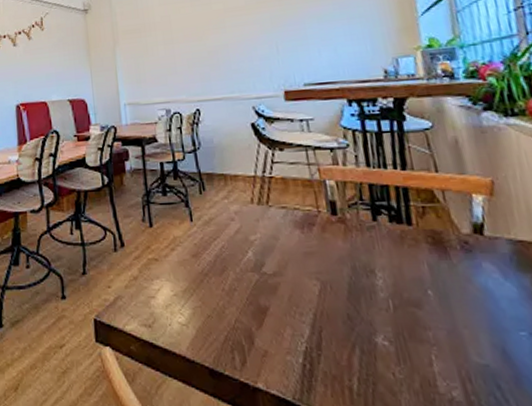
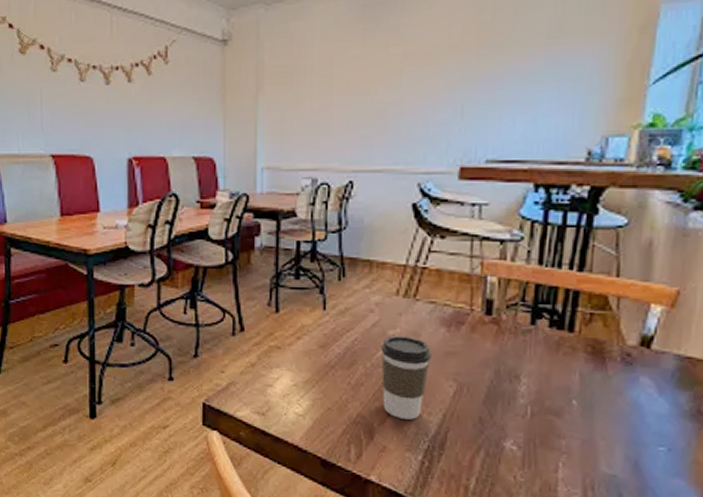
coffee cup: none [246,239,293,321] -> present [381,335,432,420]

